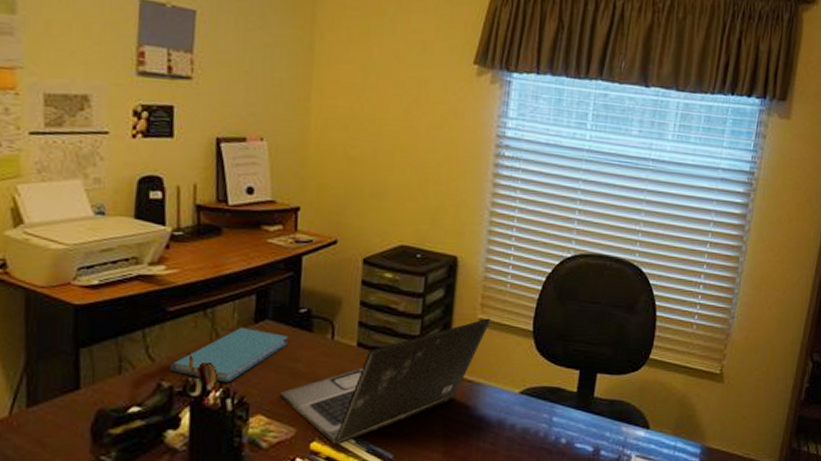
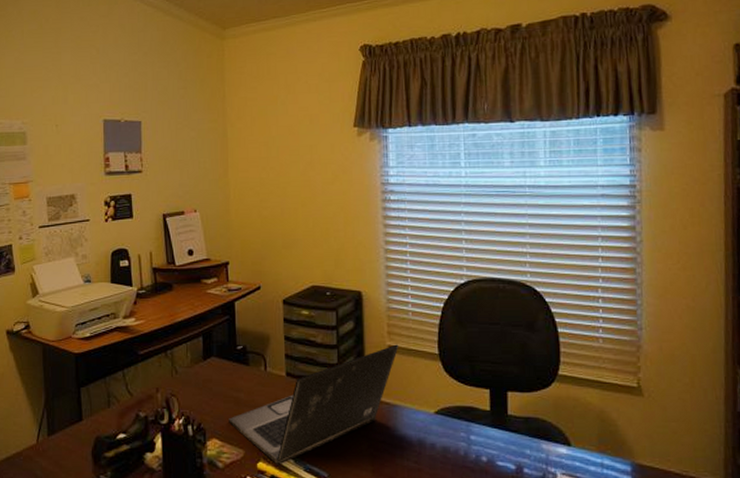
book: present [170,328,288,383] -> none [144,365,230,412]

